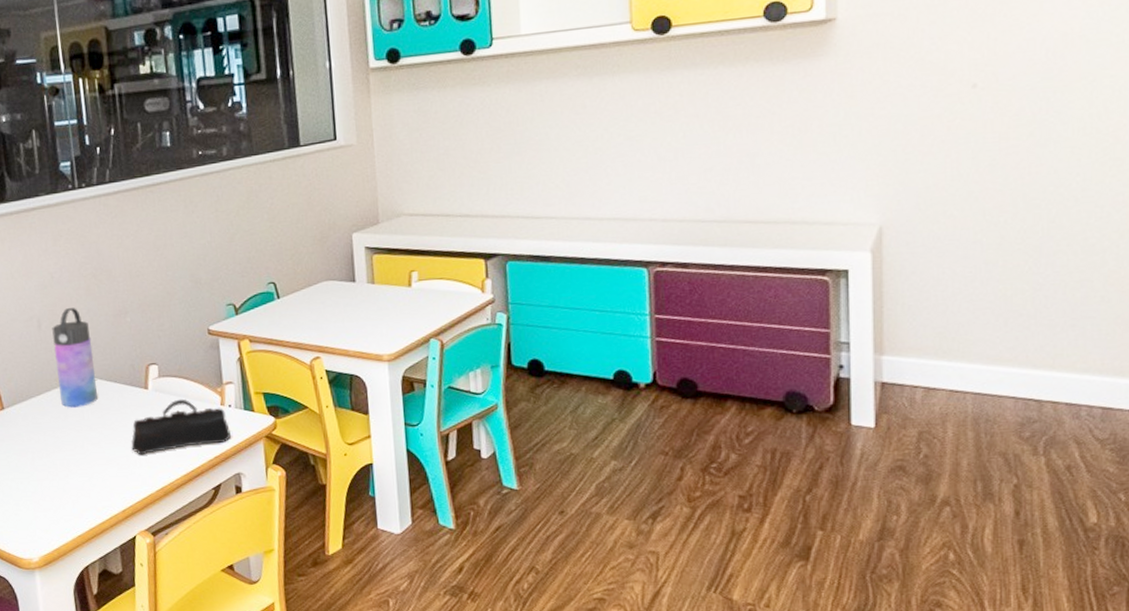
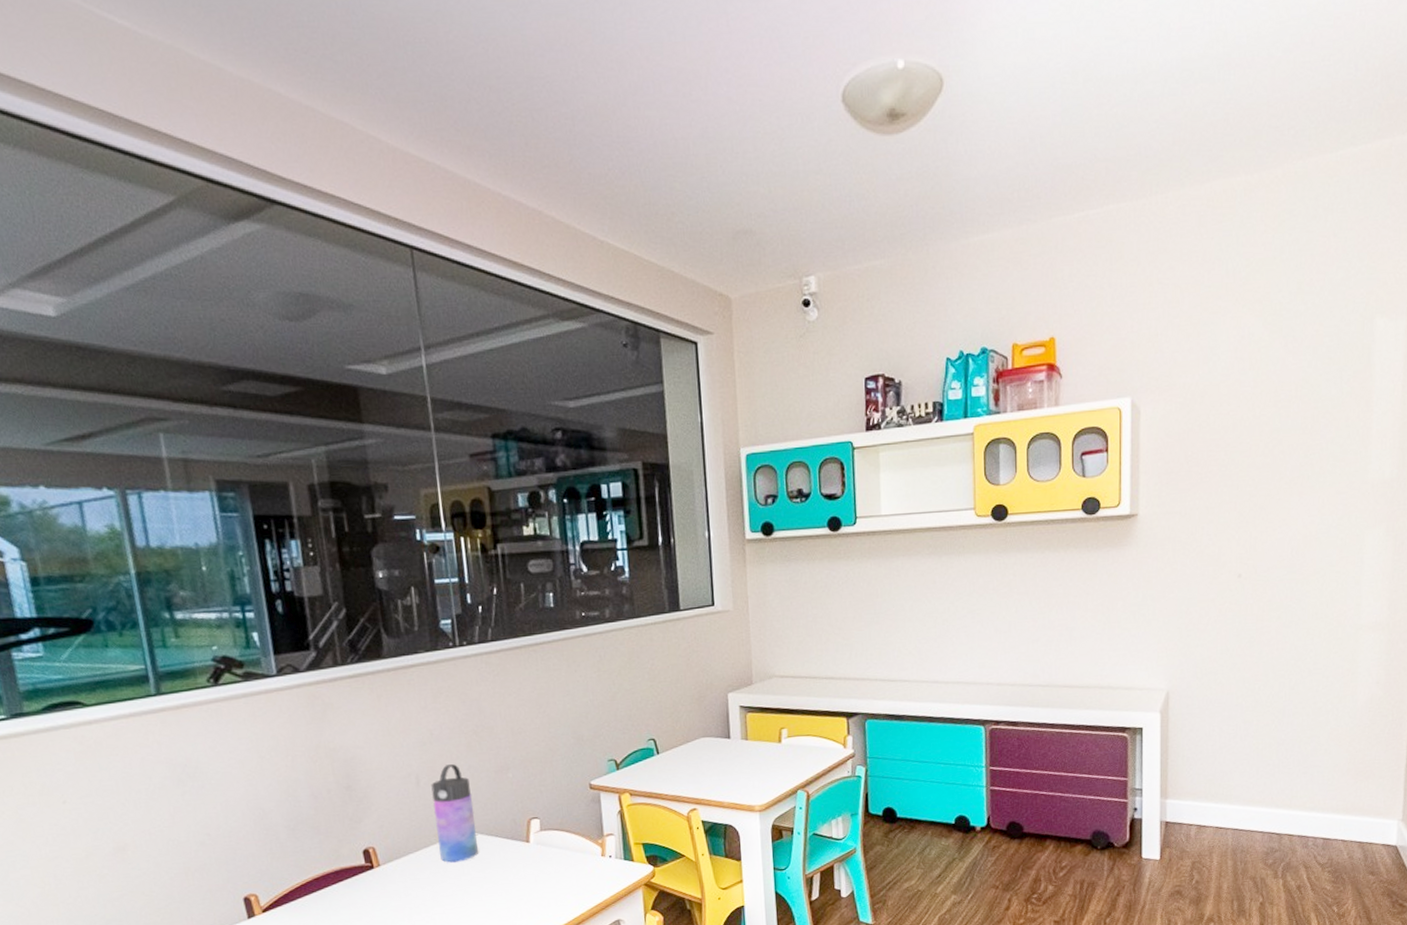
pencil case: present [131,399,231,455] -> none [512,851,611,907]

